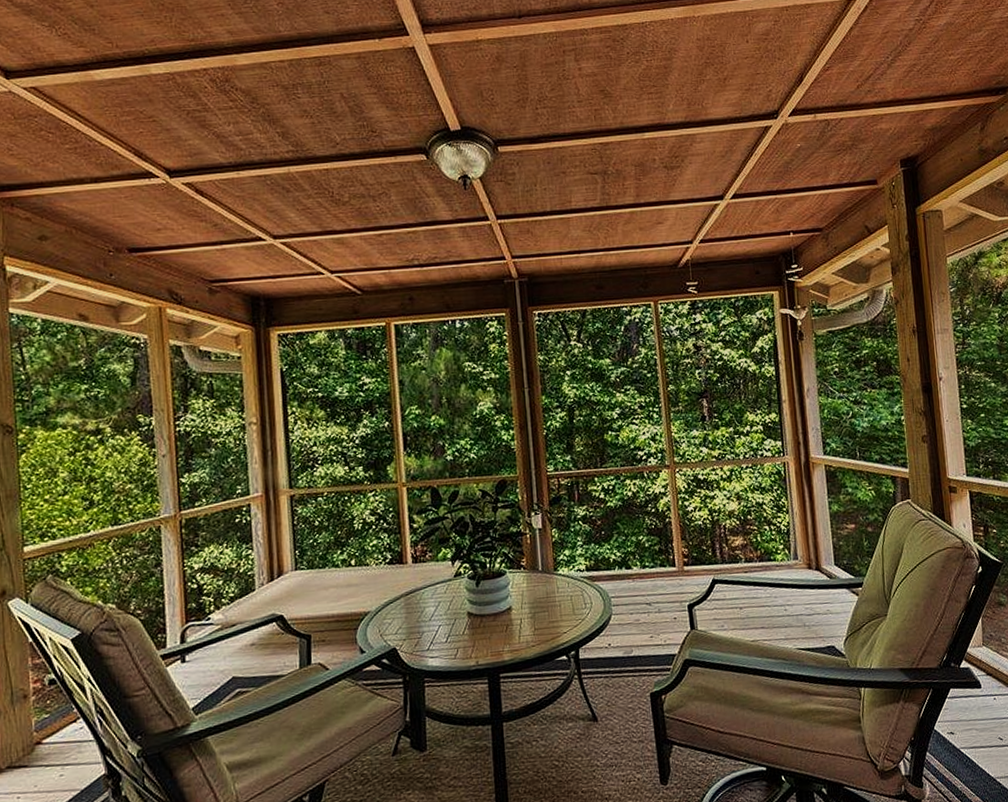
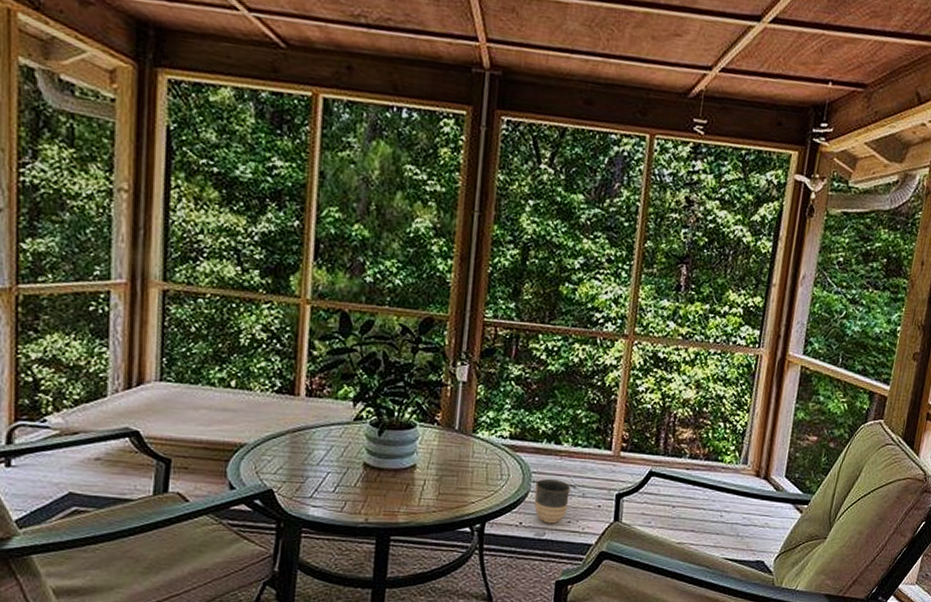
planter: none [616,600,648,641] -> present [534,479,571,524]

